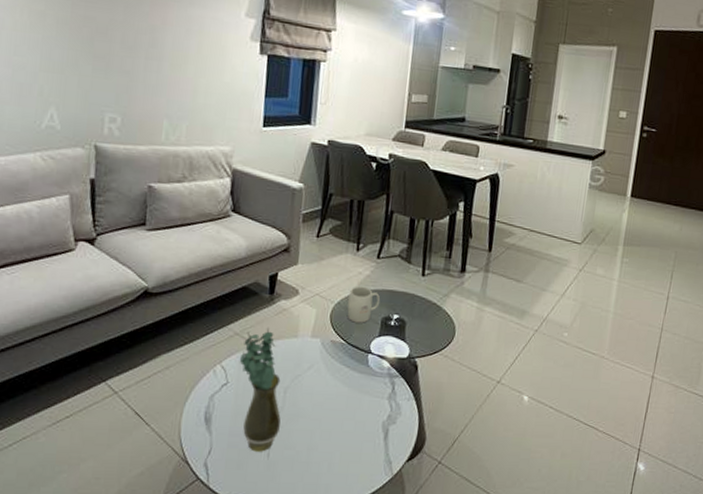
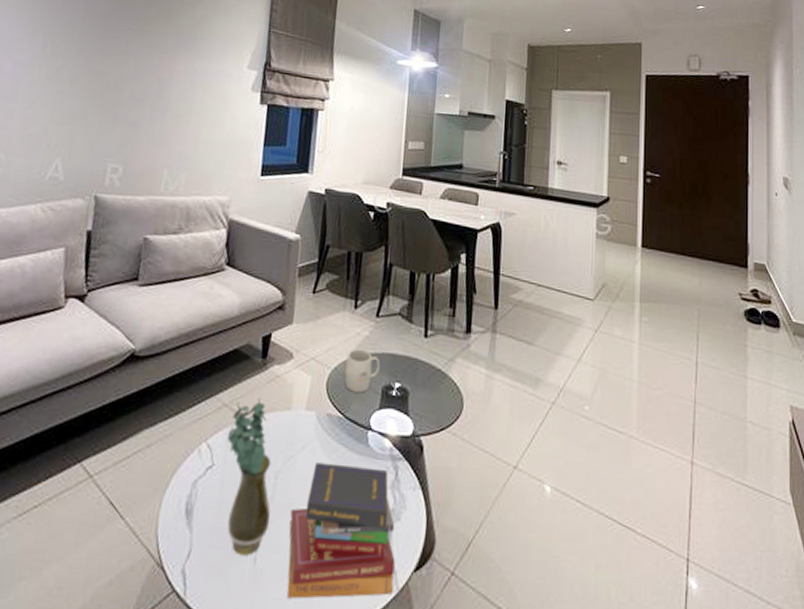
books: none [297,380,391,483] -> present [287,462,395,599]

